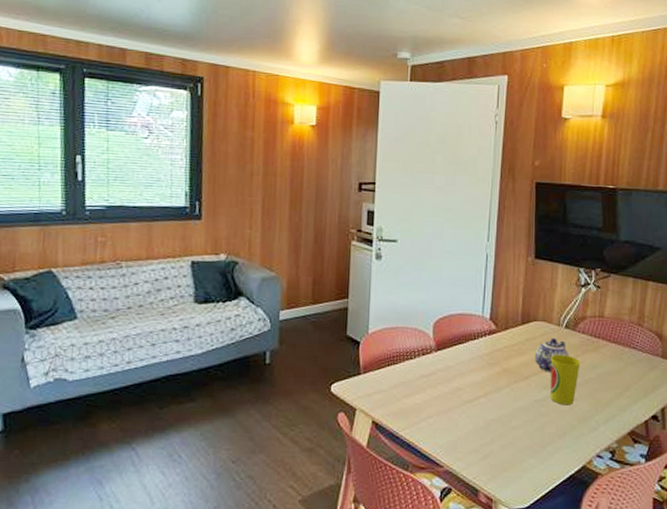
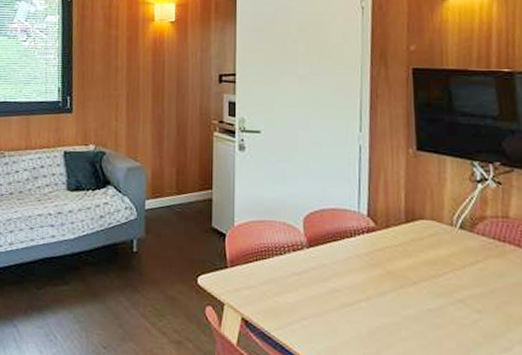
teapot: present [534,337,569,373] -> none [423,238,467,279]
cup: present [550,354,581,406] -> none [443,258,483,319]

